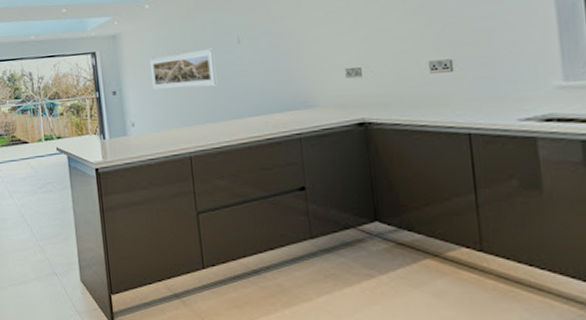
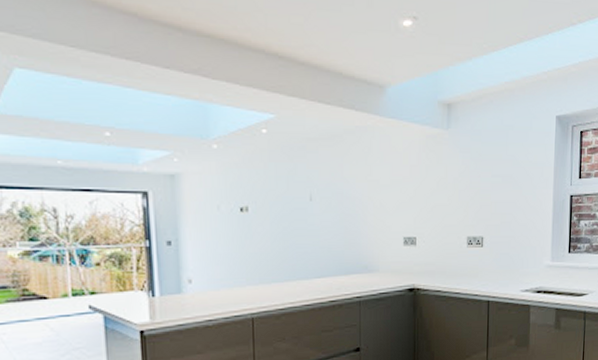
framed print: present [149,48,217,90] -> none [214,203,286,244]

